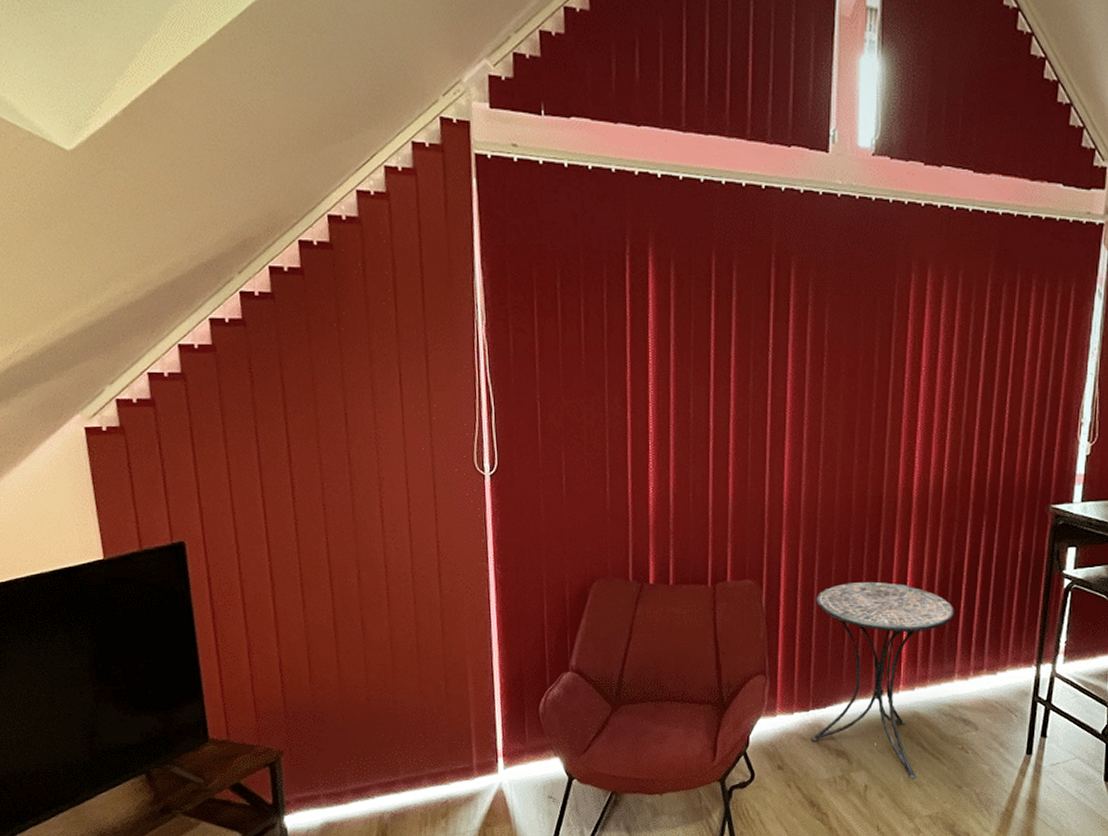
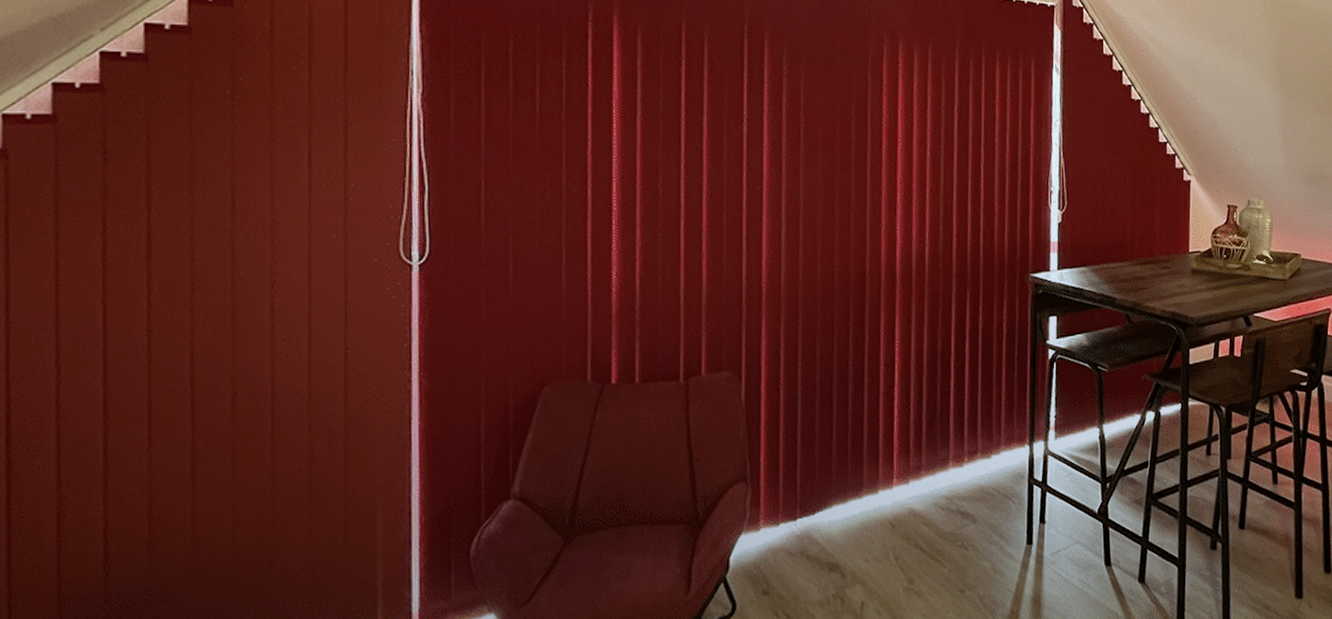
side table: present [810,581,954,779] -> none [799,364,945,589]

